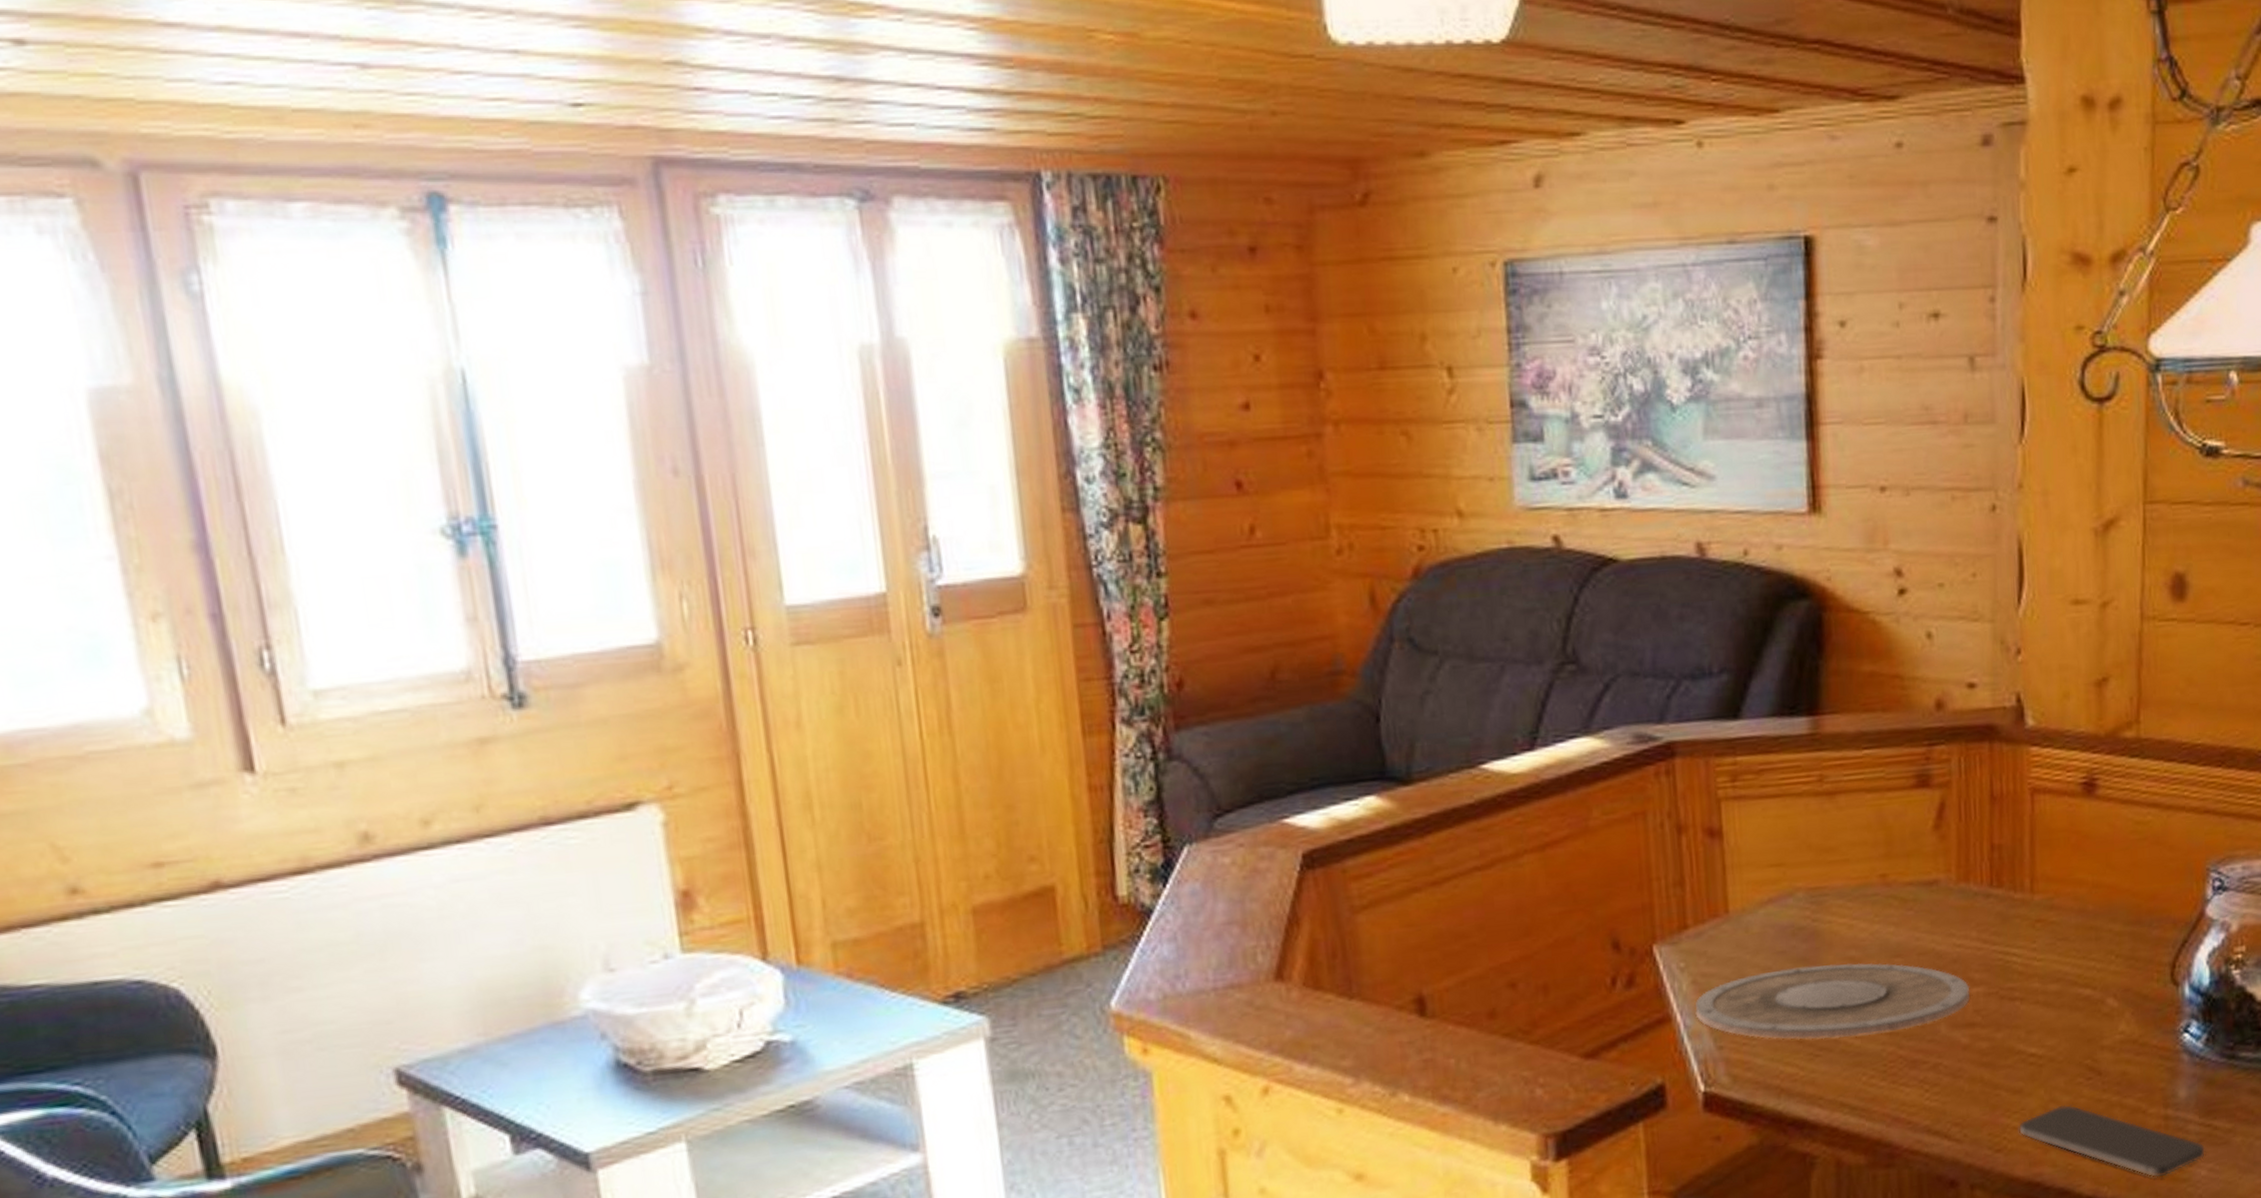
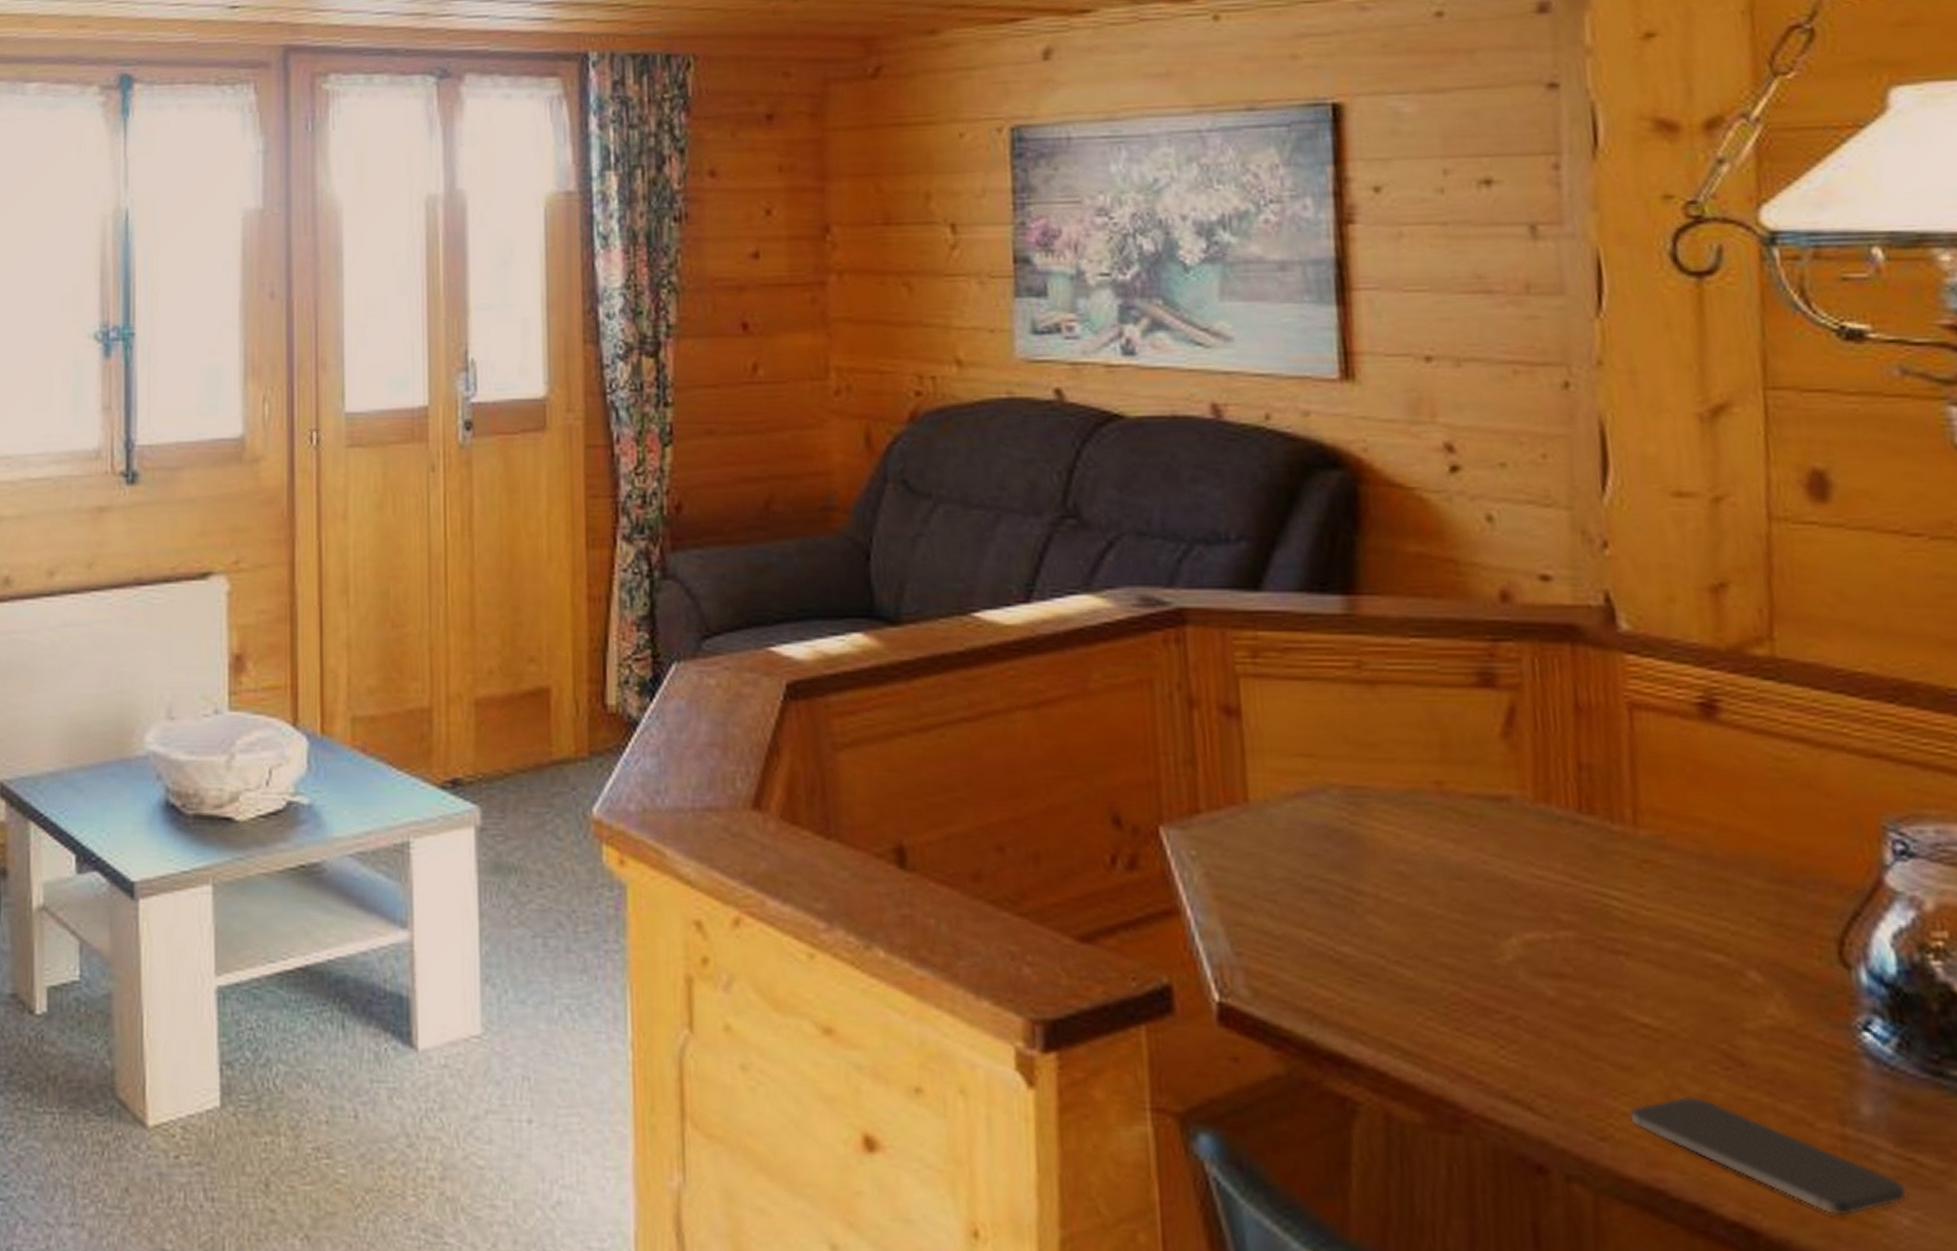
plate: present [1695,962,1970,1040] -> none [1208,874,1556,968]

